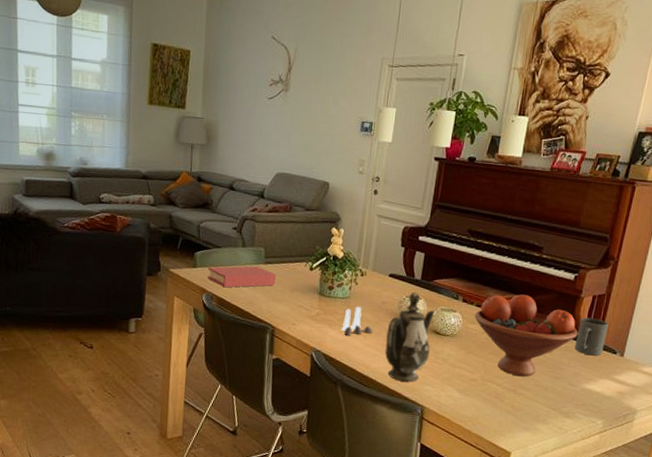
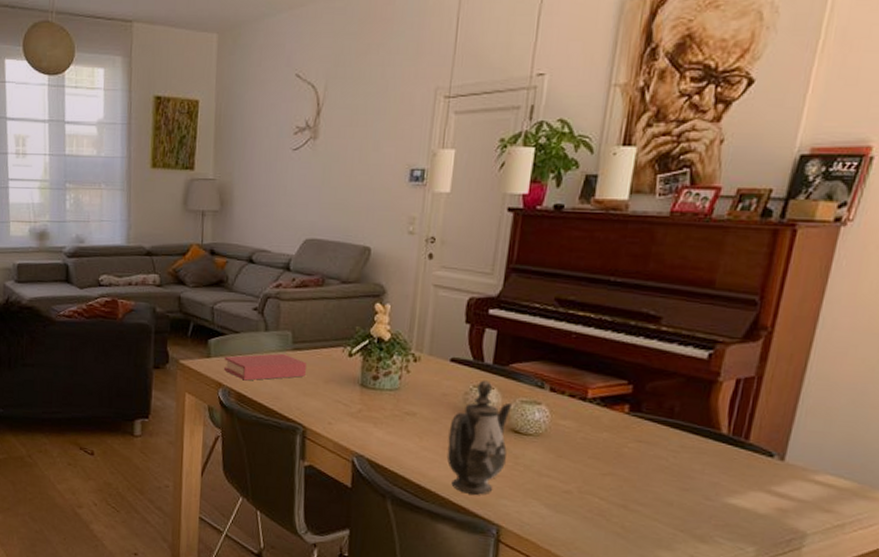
salt and pepper shaker set: present [341,307,373,336] -> none [390,400,431,437]
fruit bowl: present [474,294,578,377] -> none [566,380,716,488]
mug: present [575,317,609,356] -> none [711,408,761,460]

